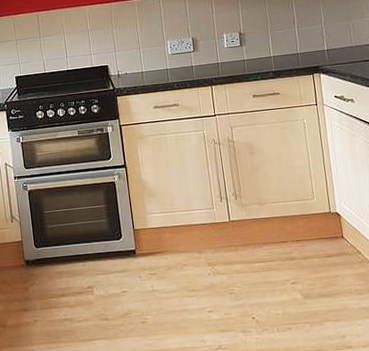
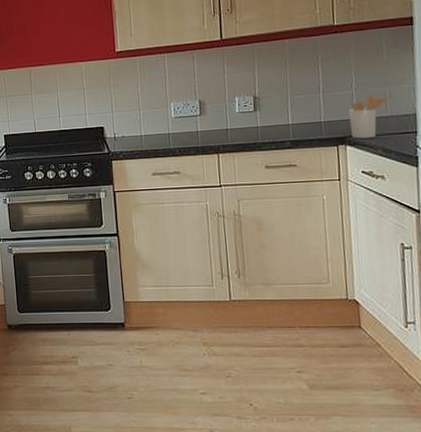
utensil holder: none [319,27,353,67] -> present [348,93,389,139]

